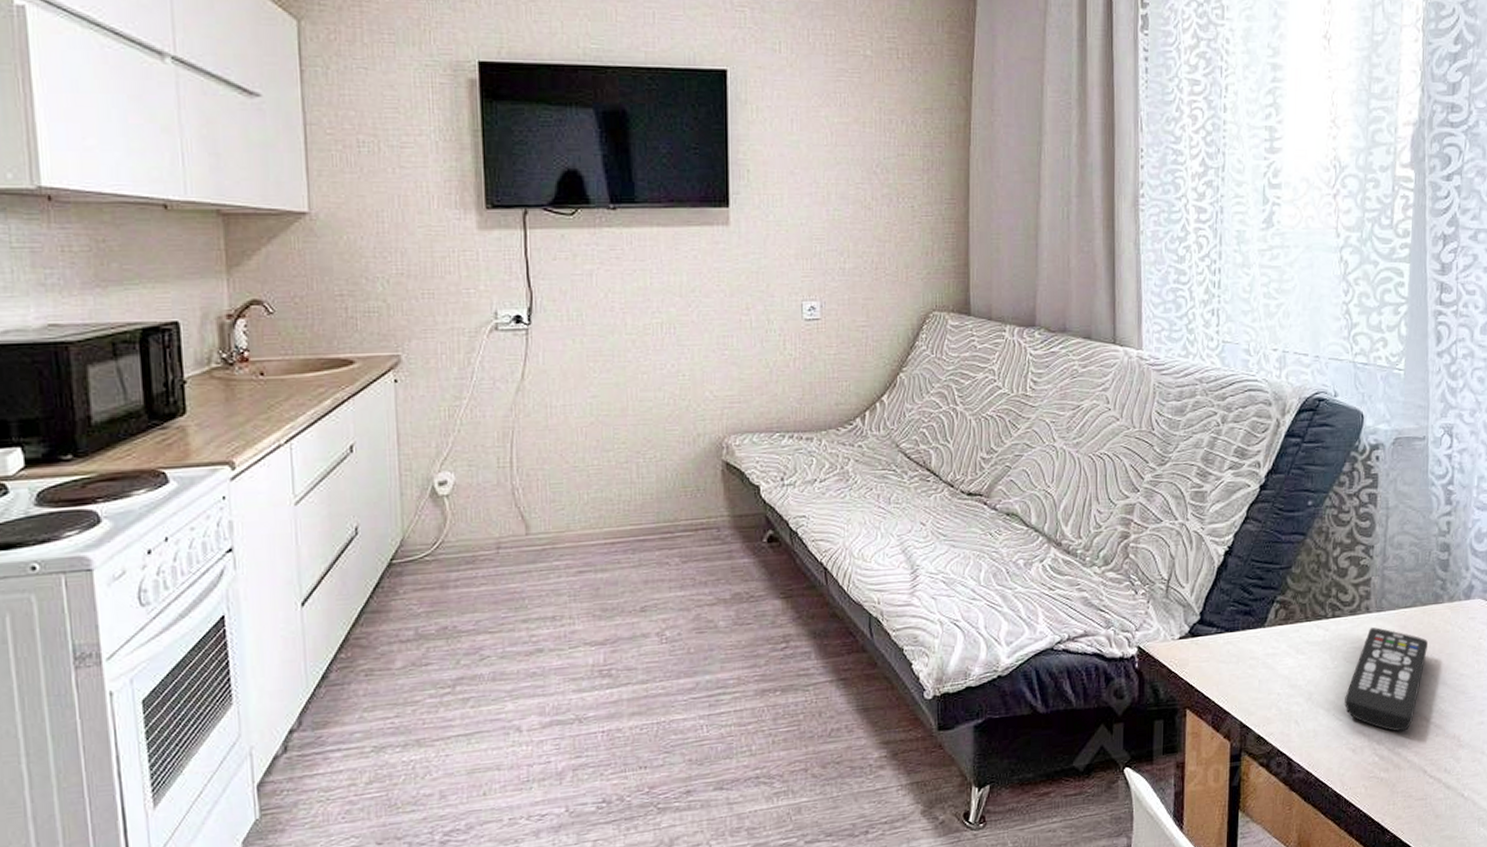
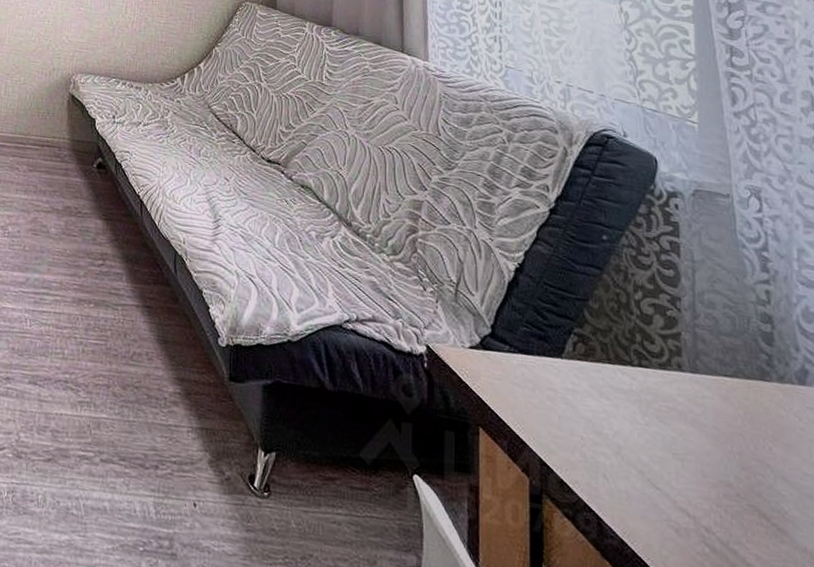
remote control: present [1344,627,1428,732] -> none [661,389,758,525]

